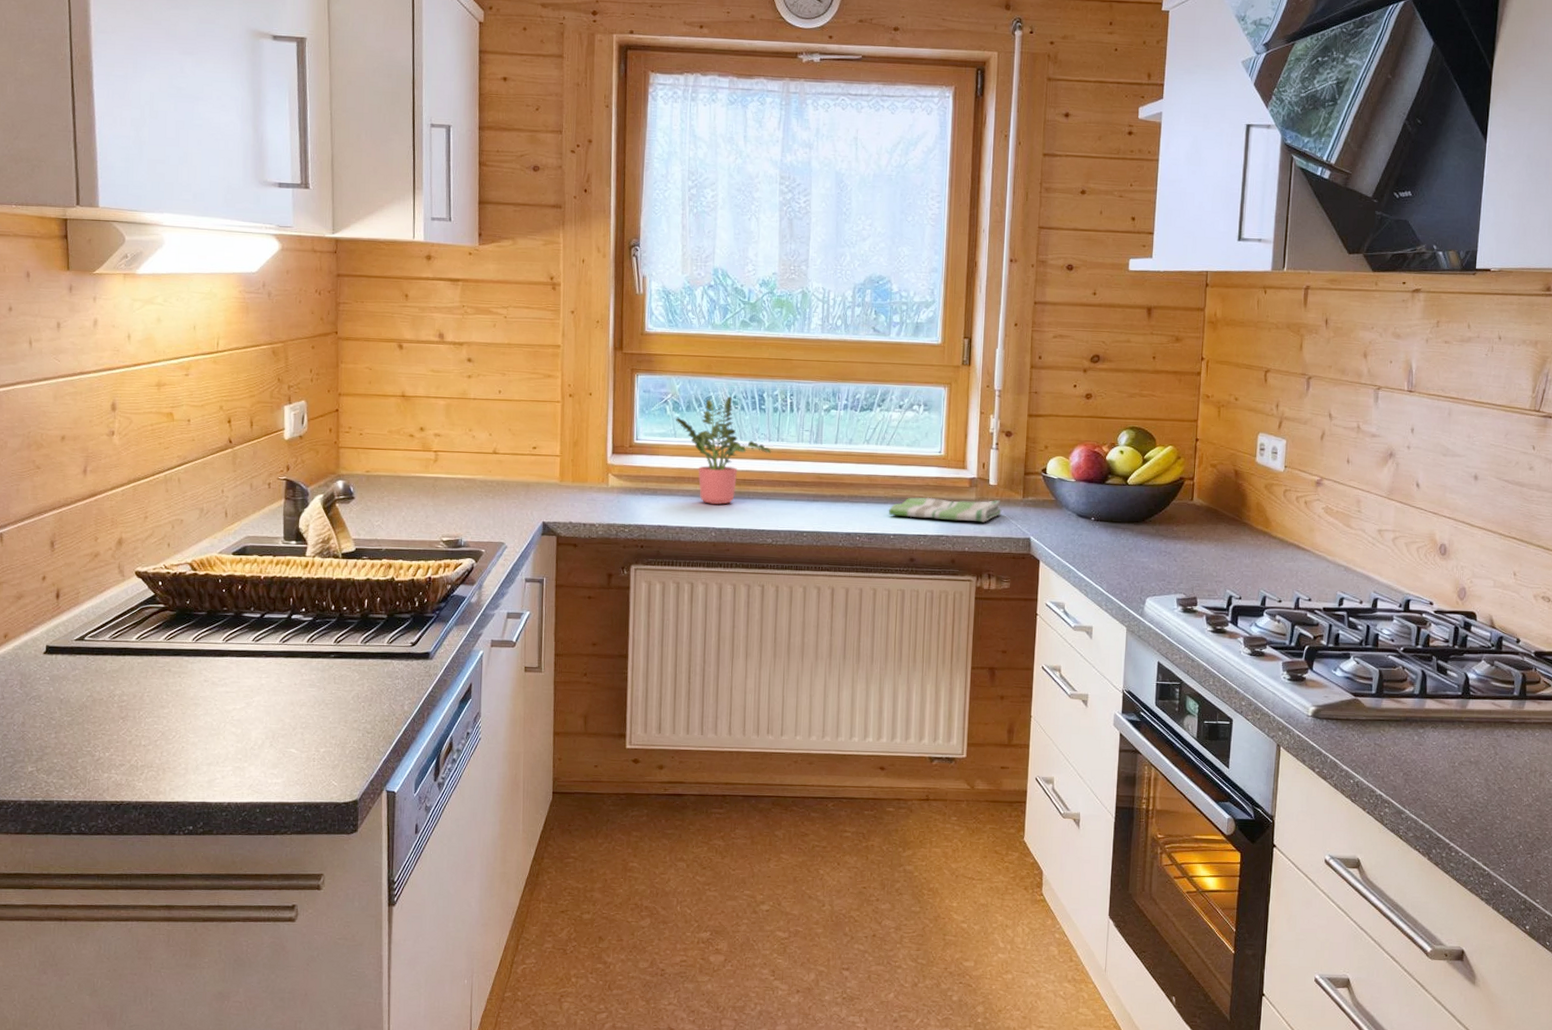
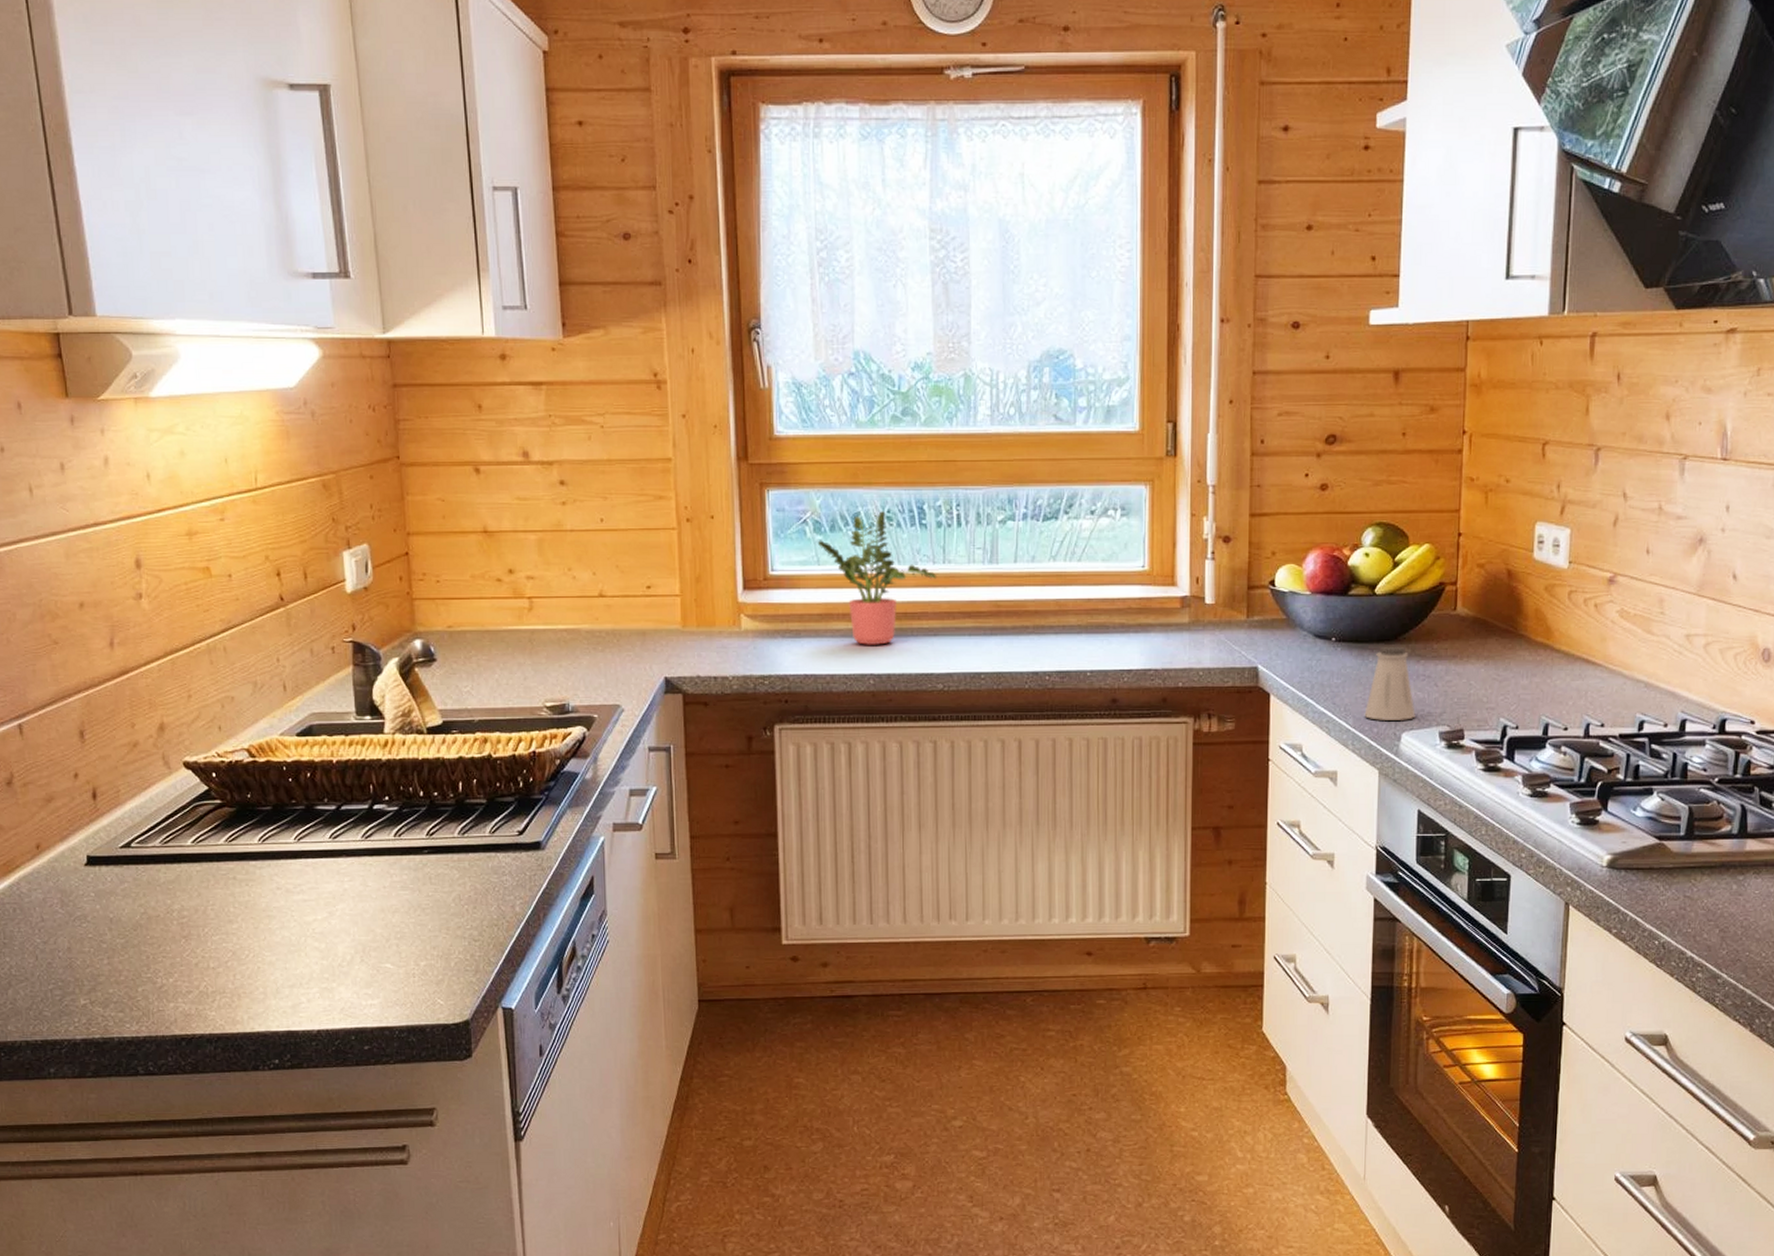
dish towel: present [888,497,1002,522] -> none [1082,622,1222,651]
saltshaker: none [1116,527,1158,588] -> present [1364,647,1416,720]

